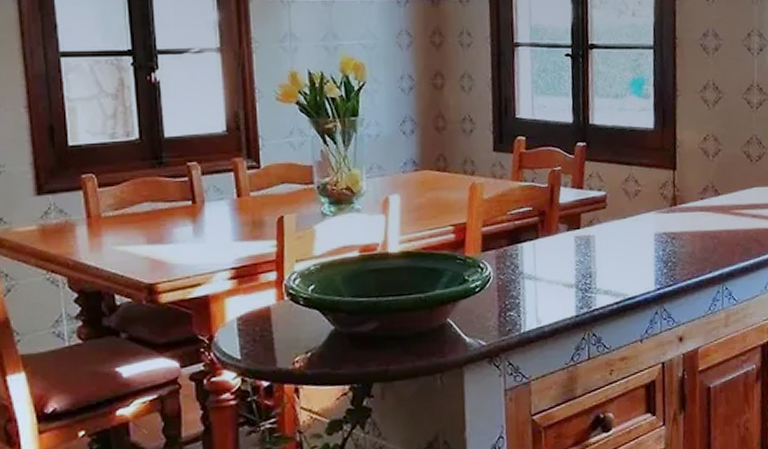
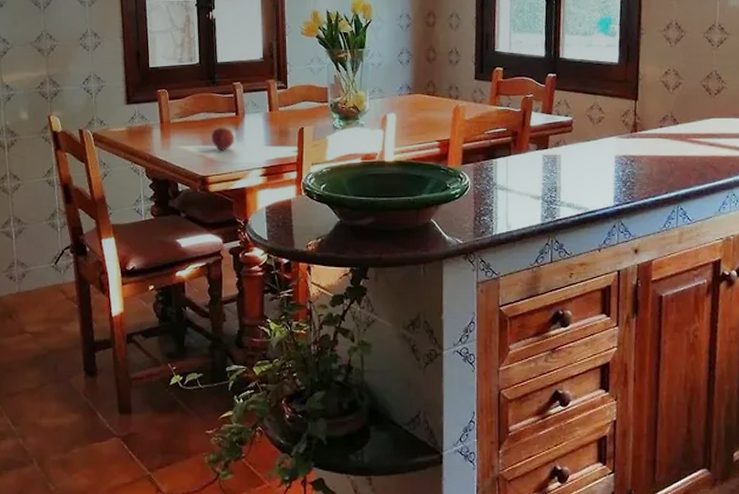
fruit: none [160,219,192,250] -> present [212,127,235,151]

